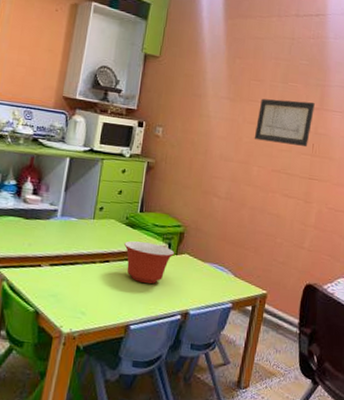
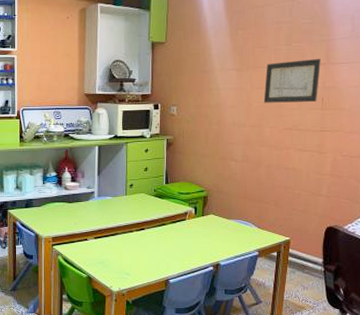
mixing bowl: present [124,241,175,284] -> none [155,209,201,244]

